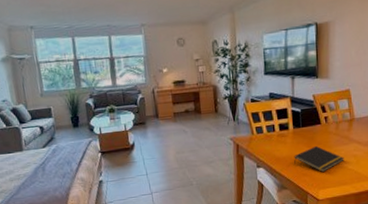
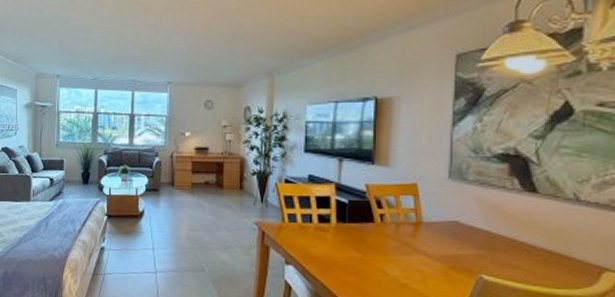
notepad: present [294,146,344,172] -> none [335,250,405,285]

